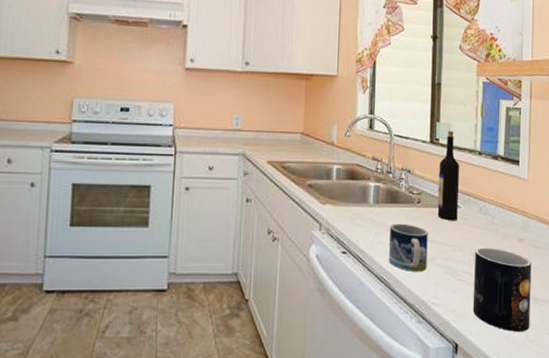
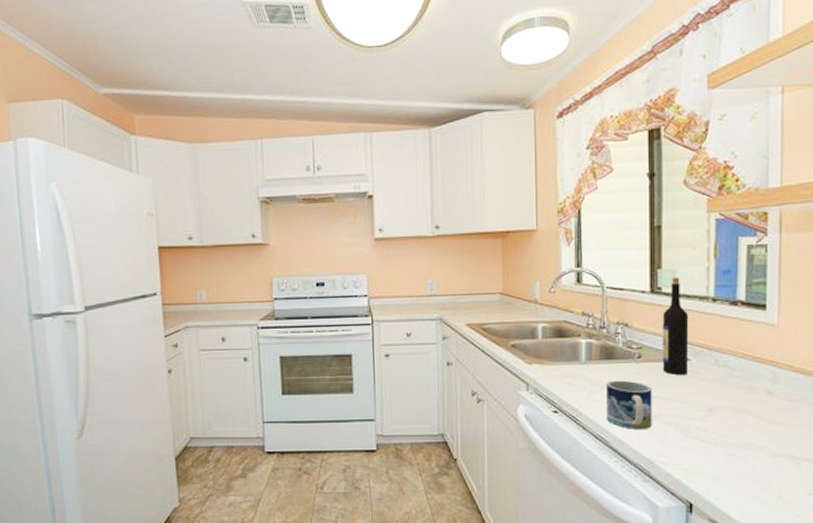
mug: present [472,247,532,332] -> none [709,402,785,491]

